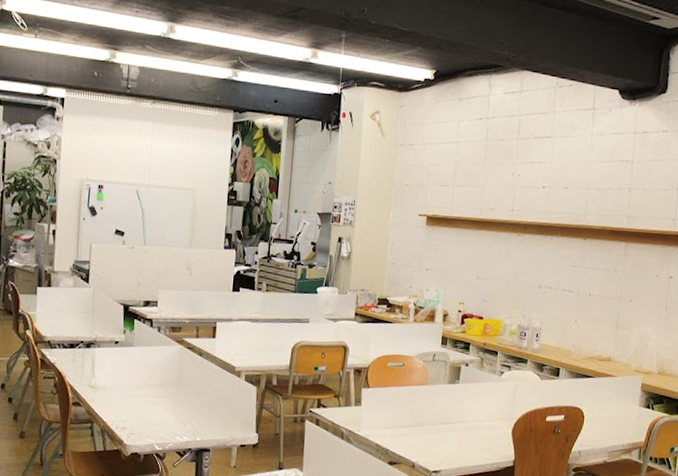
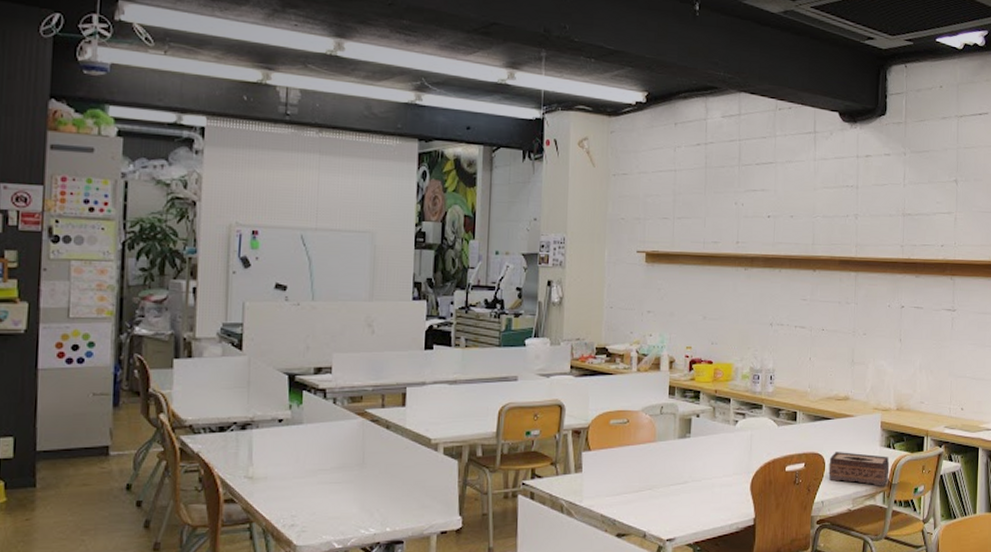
tissue box: none [587,408,648,443] -> present [828,452,890,486]

